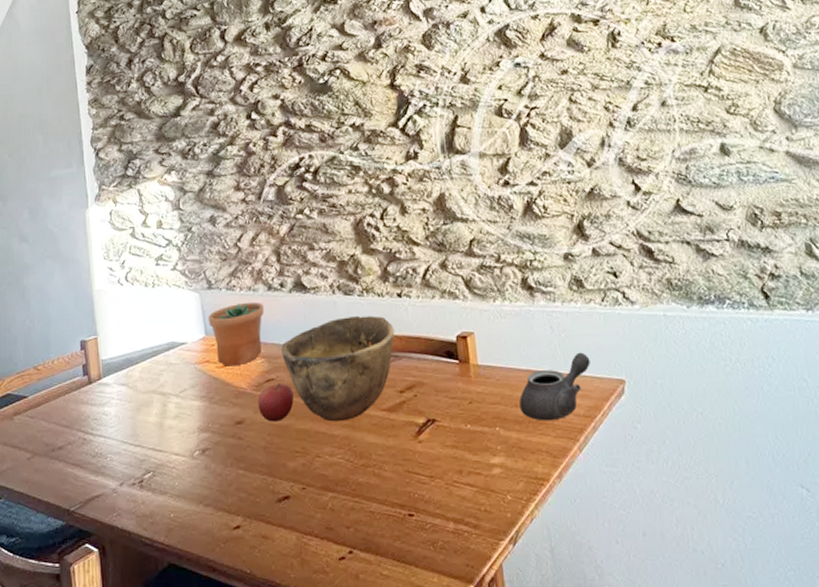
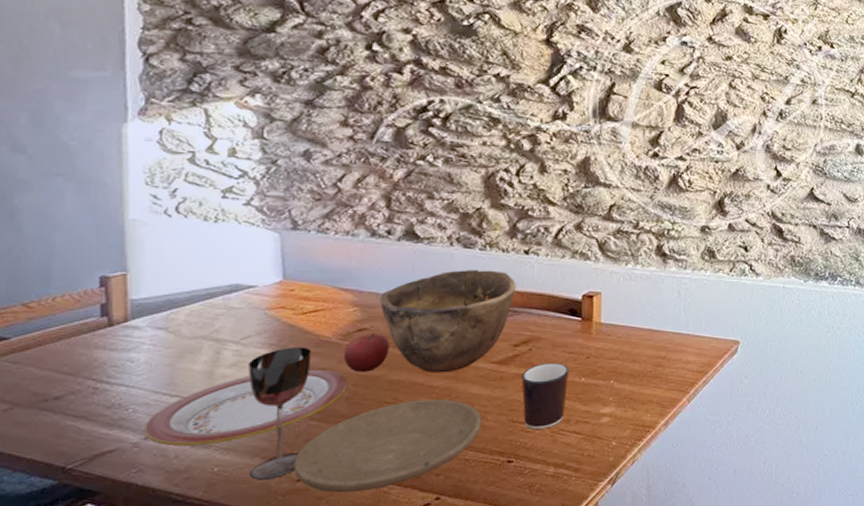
plate: none [118,418,265,493] -> present [143,367,349,446]
wineglass: none [186,398,234,527] -> present [247,347,312,480]
planter: present [208,302,265,367] -> none [289,247,364,314]
plate: none [229,448,381,543] -> present [293,399,482,493]
mug: none [411,408,456,482] -> present [521,362,569,430]
teapot: present [519,352,590,421] -> none [637,315,711,376]

